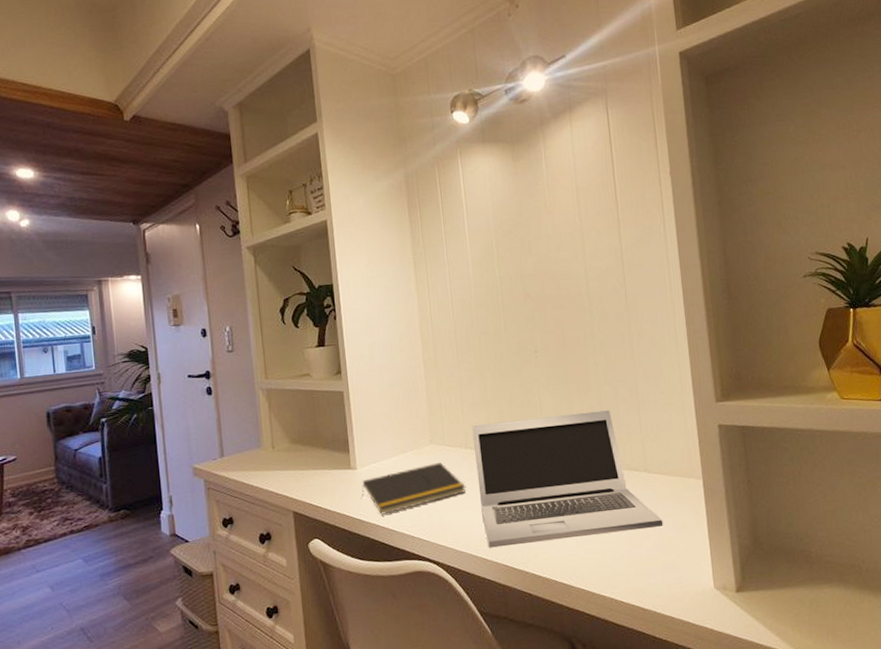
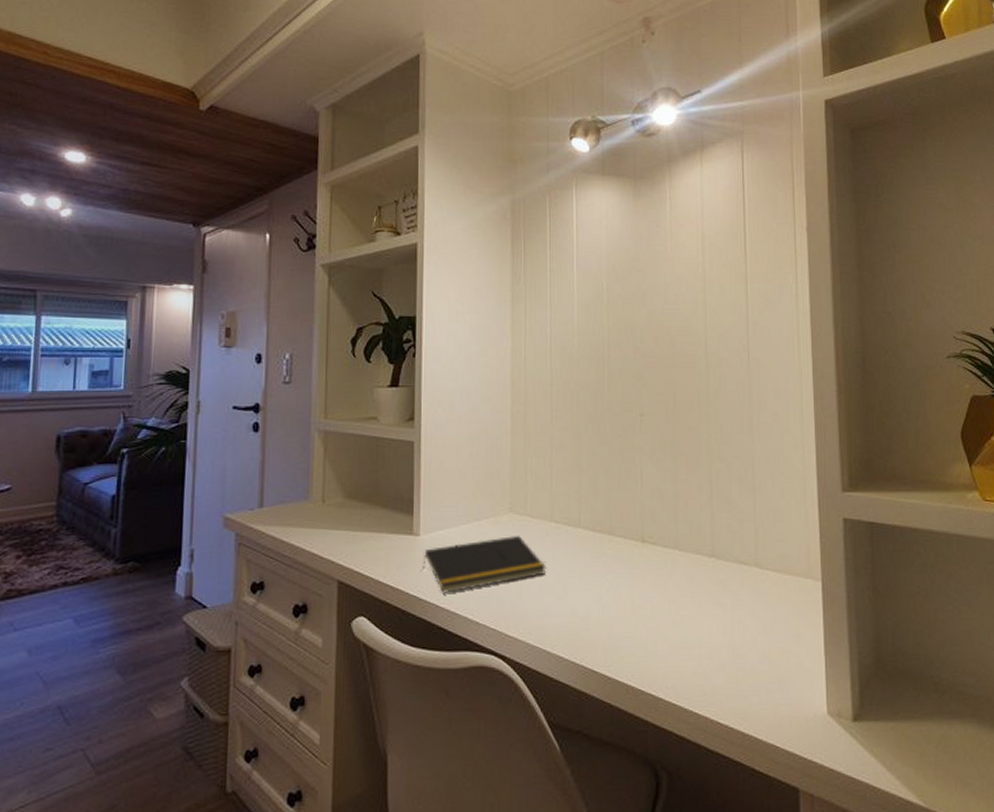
laptop: present [471,410,663,548] -> none [560,490,773,644]

